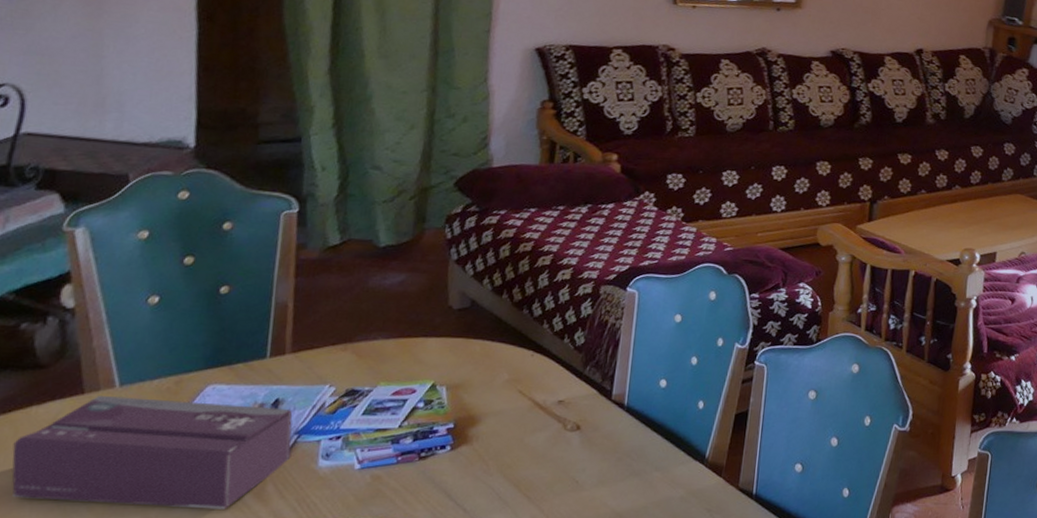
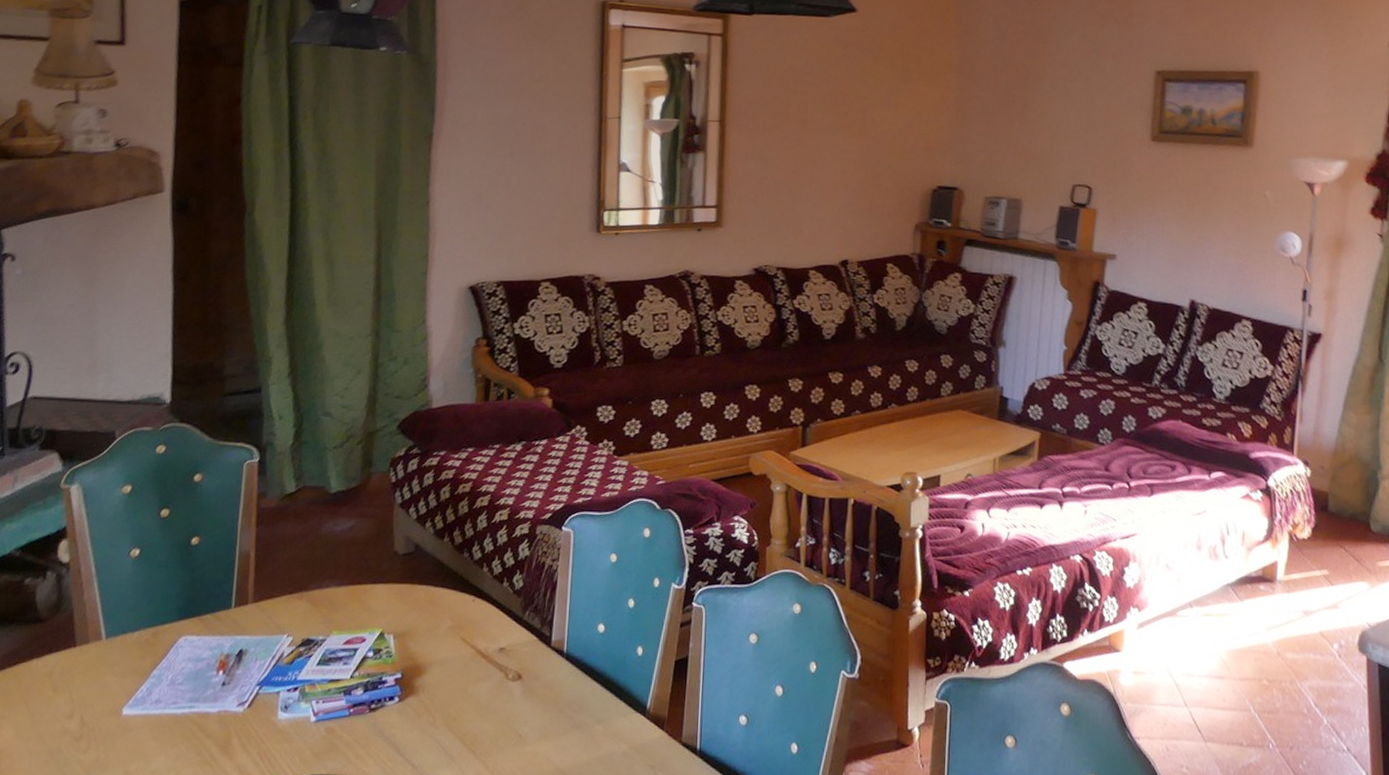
tissue box: present [12,396,293,509] -> none [15,648,255,763]

